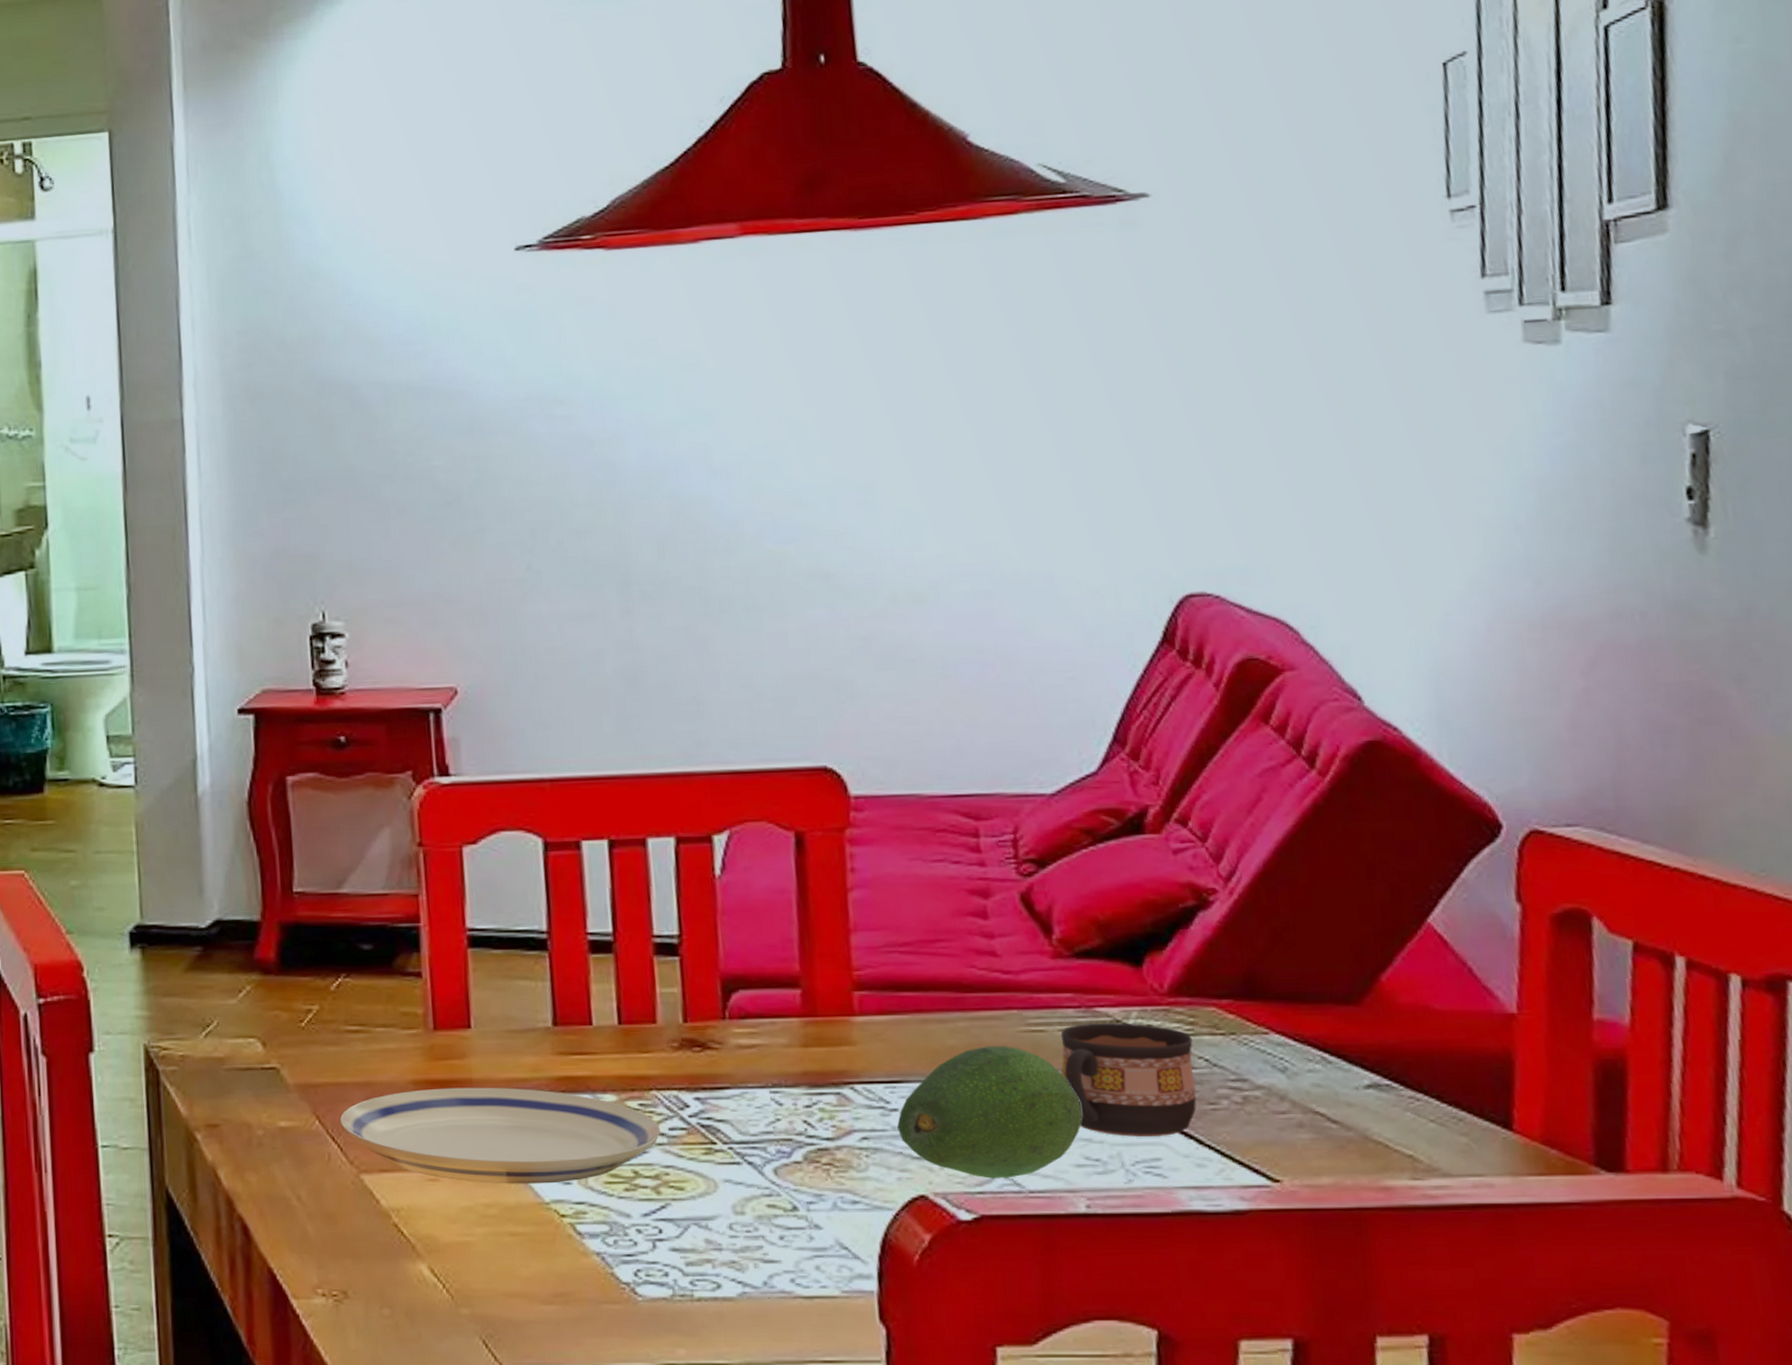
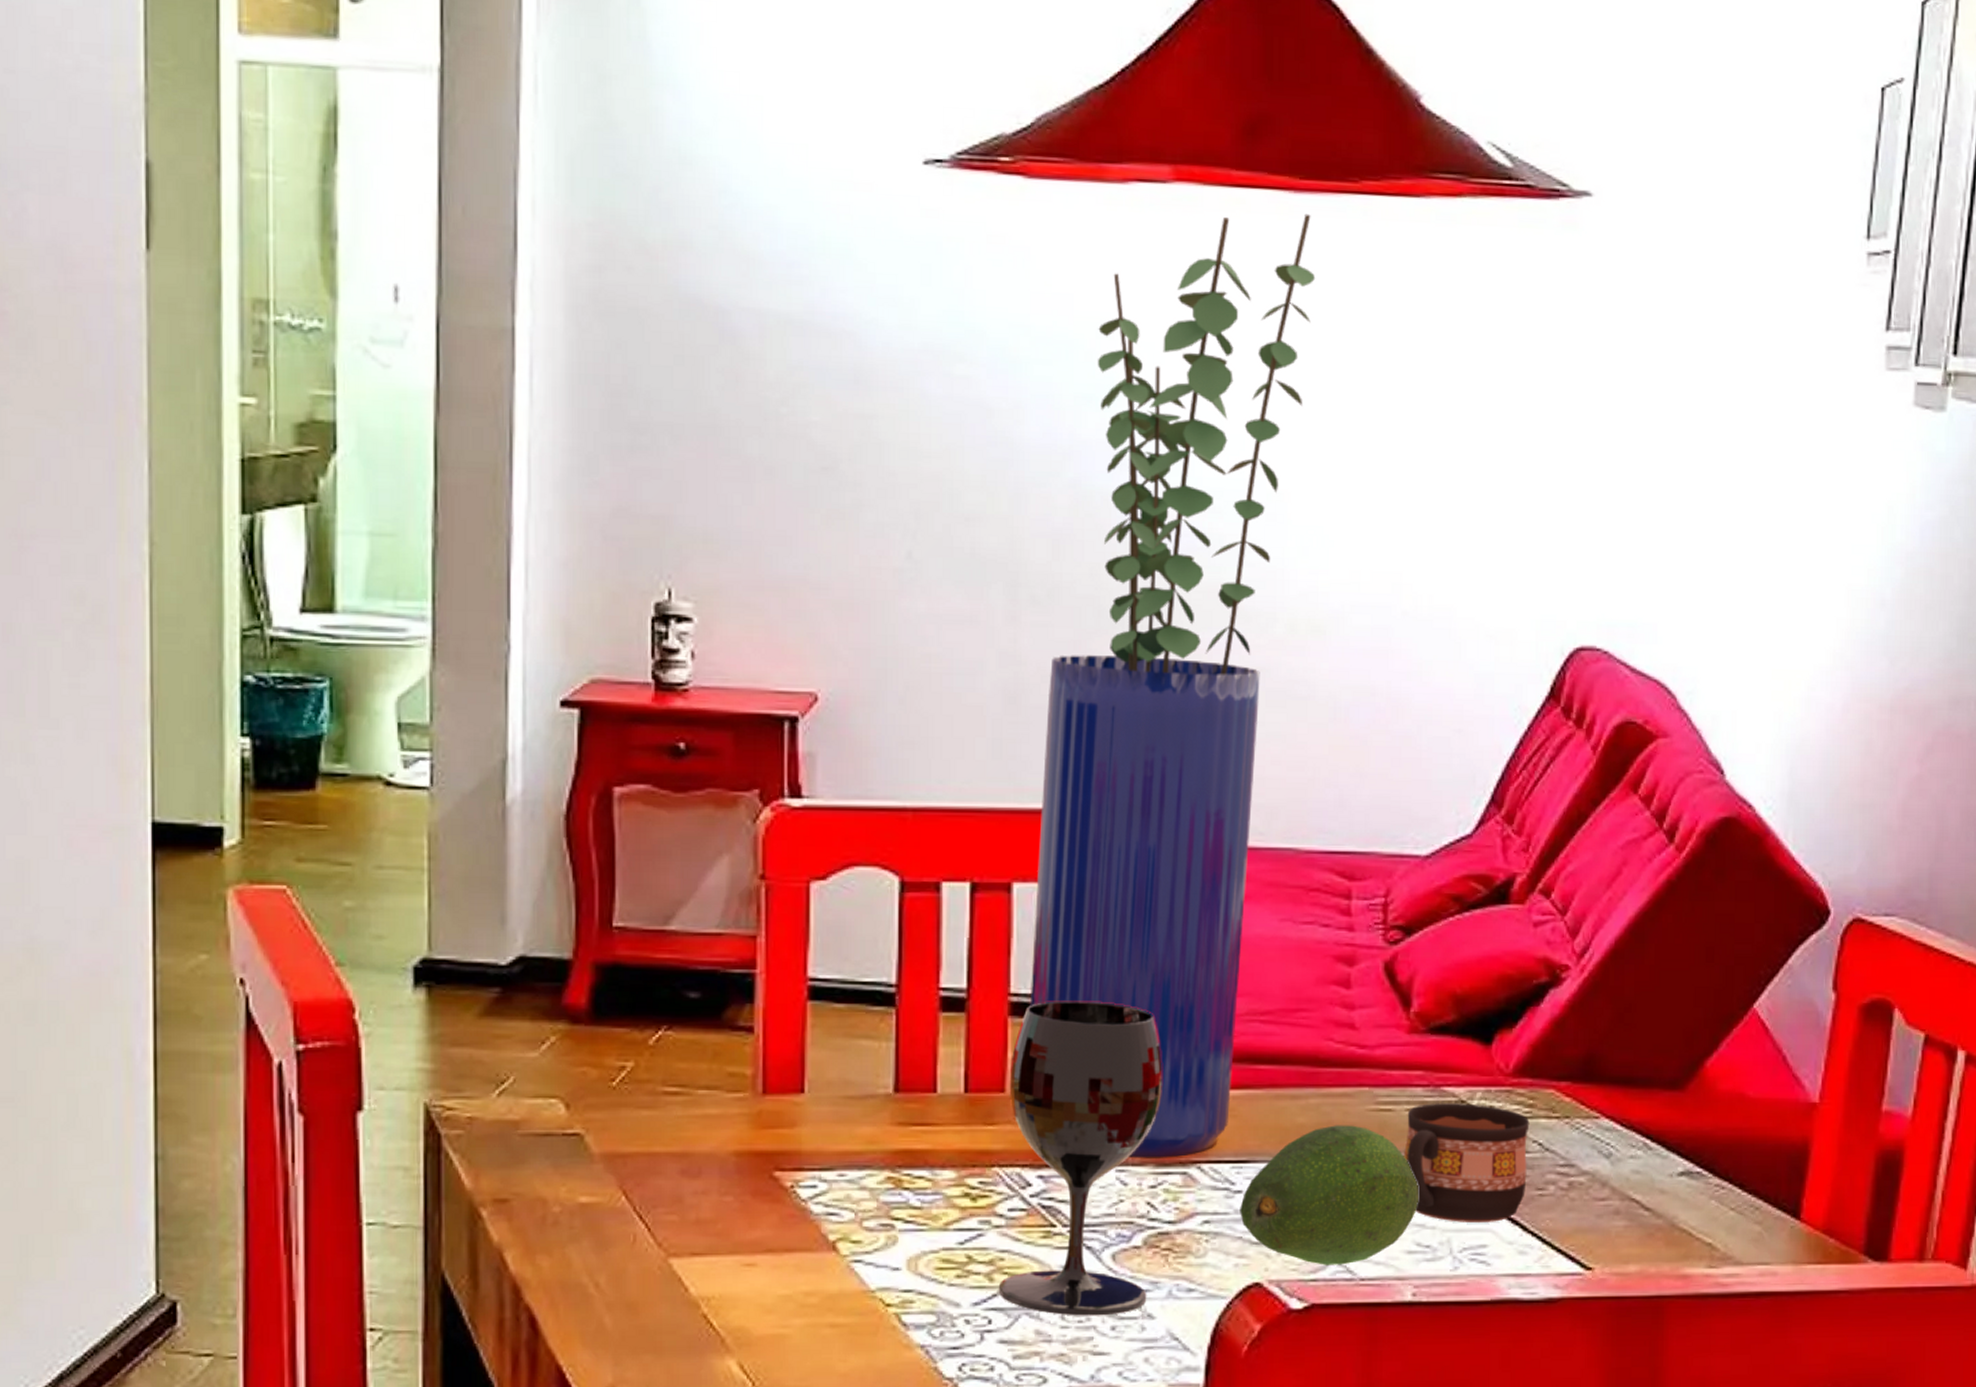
plate: present [340,1087,661,1184] -> none [650,1160,999,1270]
wine glass: none [659,939,813,1226] -> present [998,1001,1162,1316]
vase: none [665,246,884,1080] -> present [1029,213,1316,1157]

